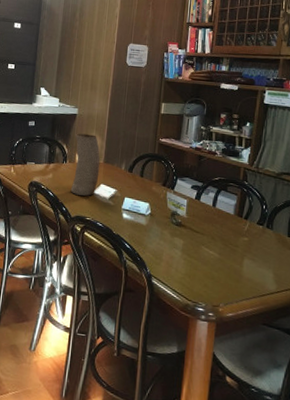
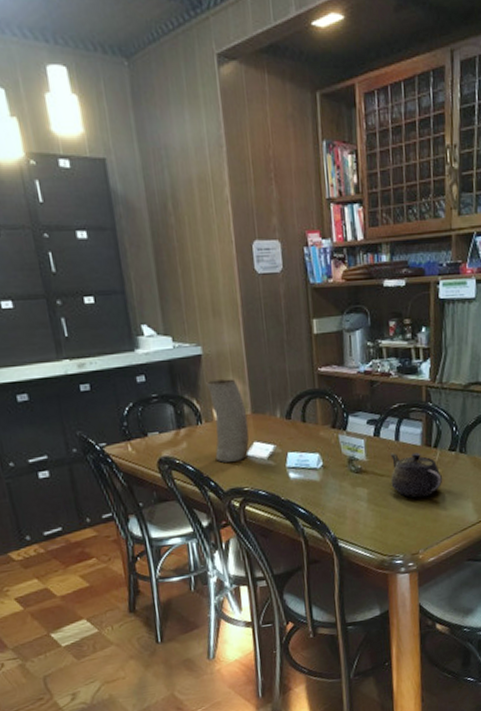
teapot: none [204,215,249,259] -> present [390,452,443,498]

